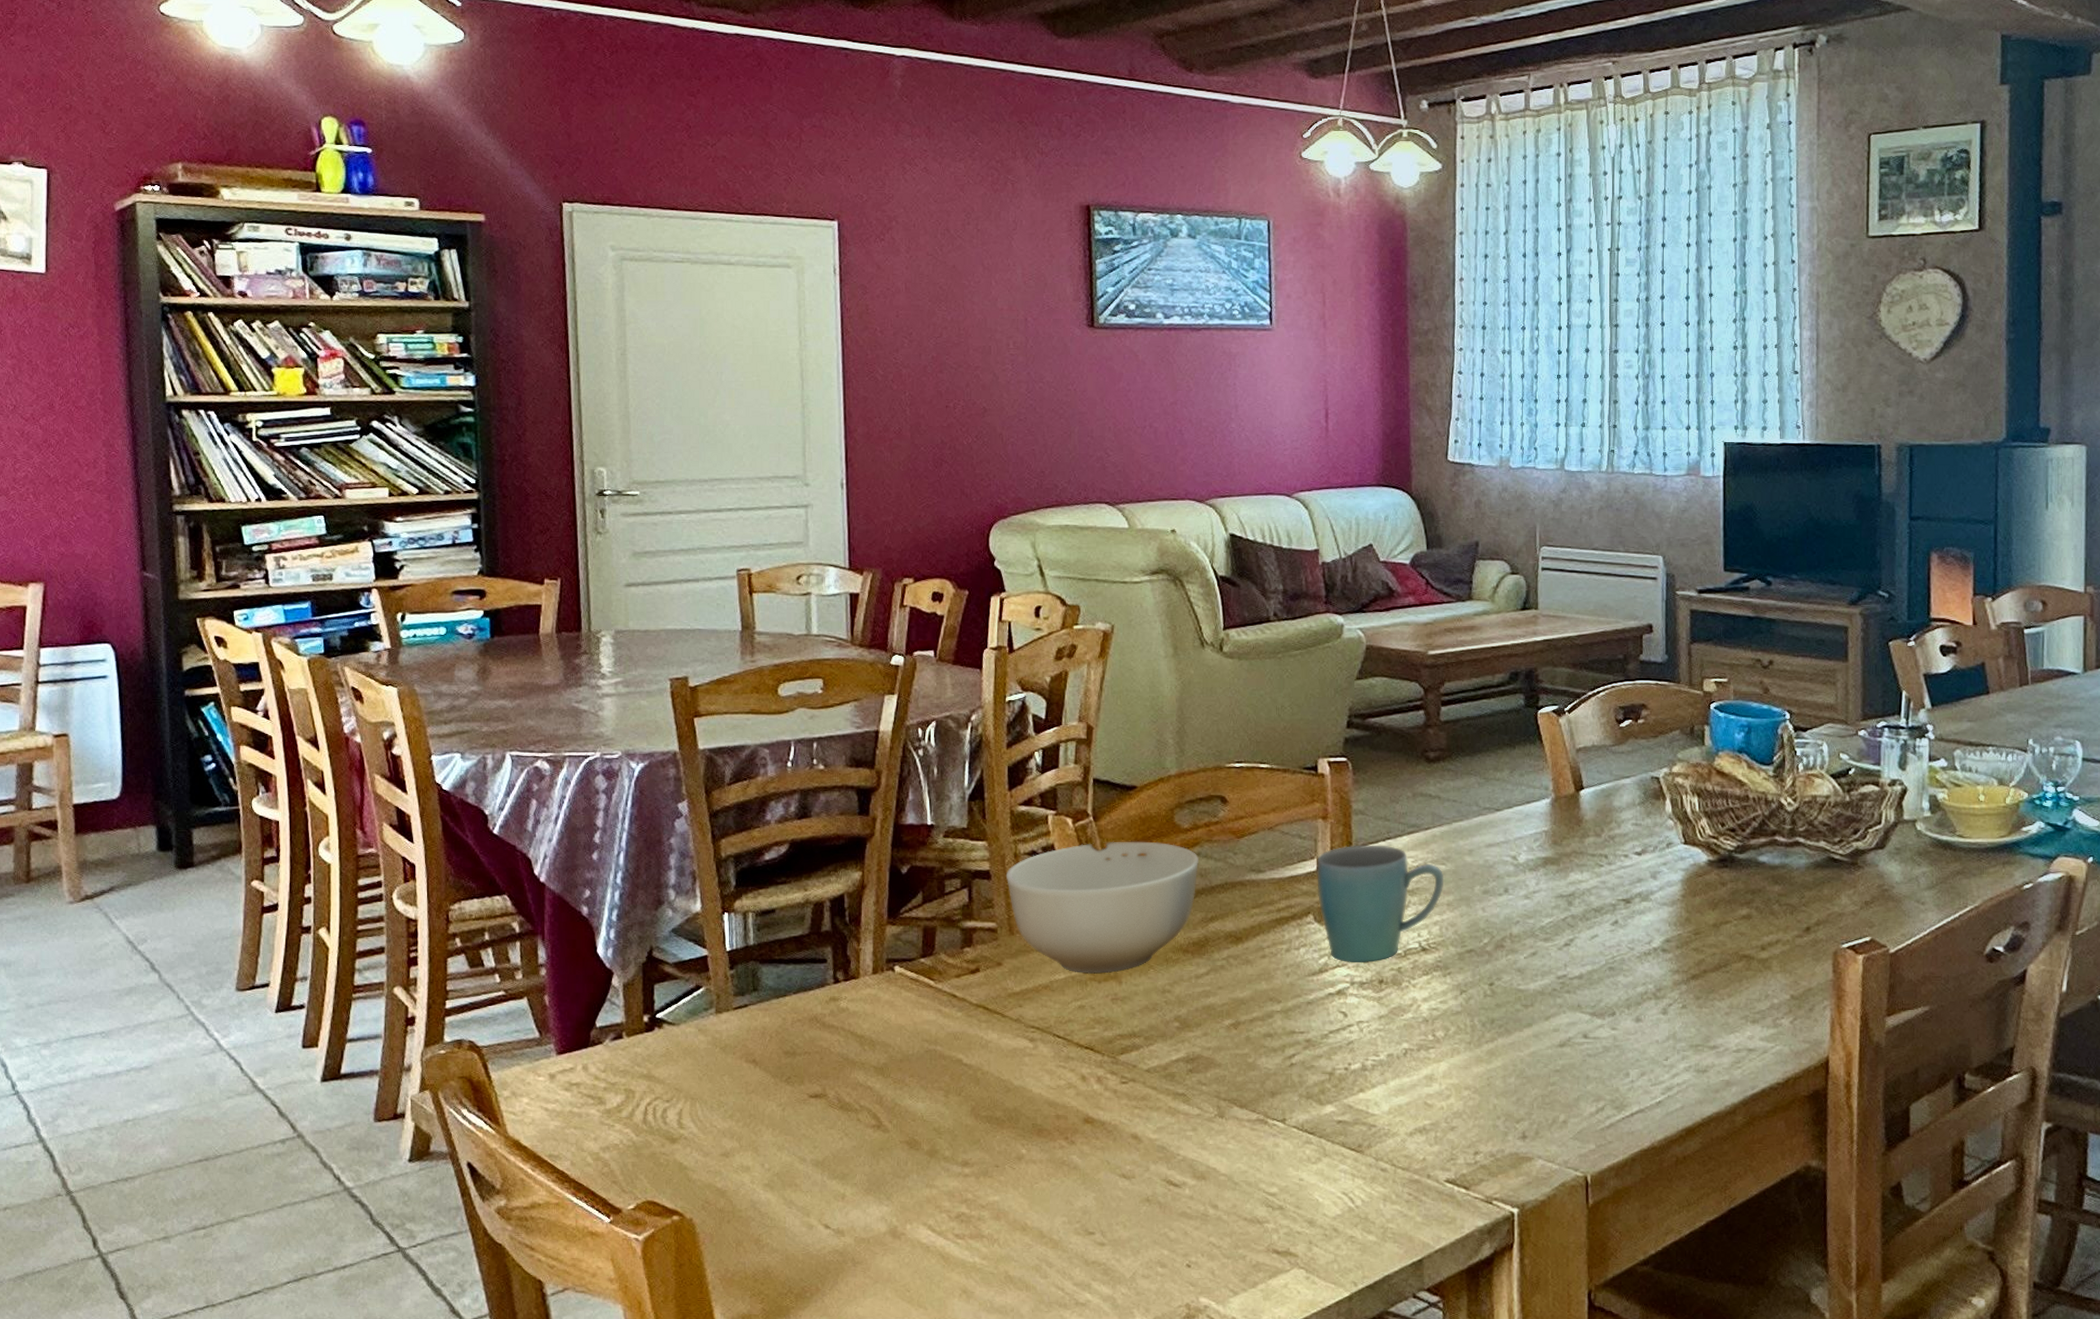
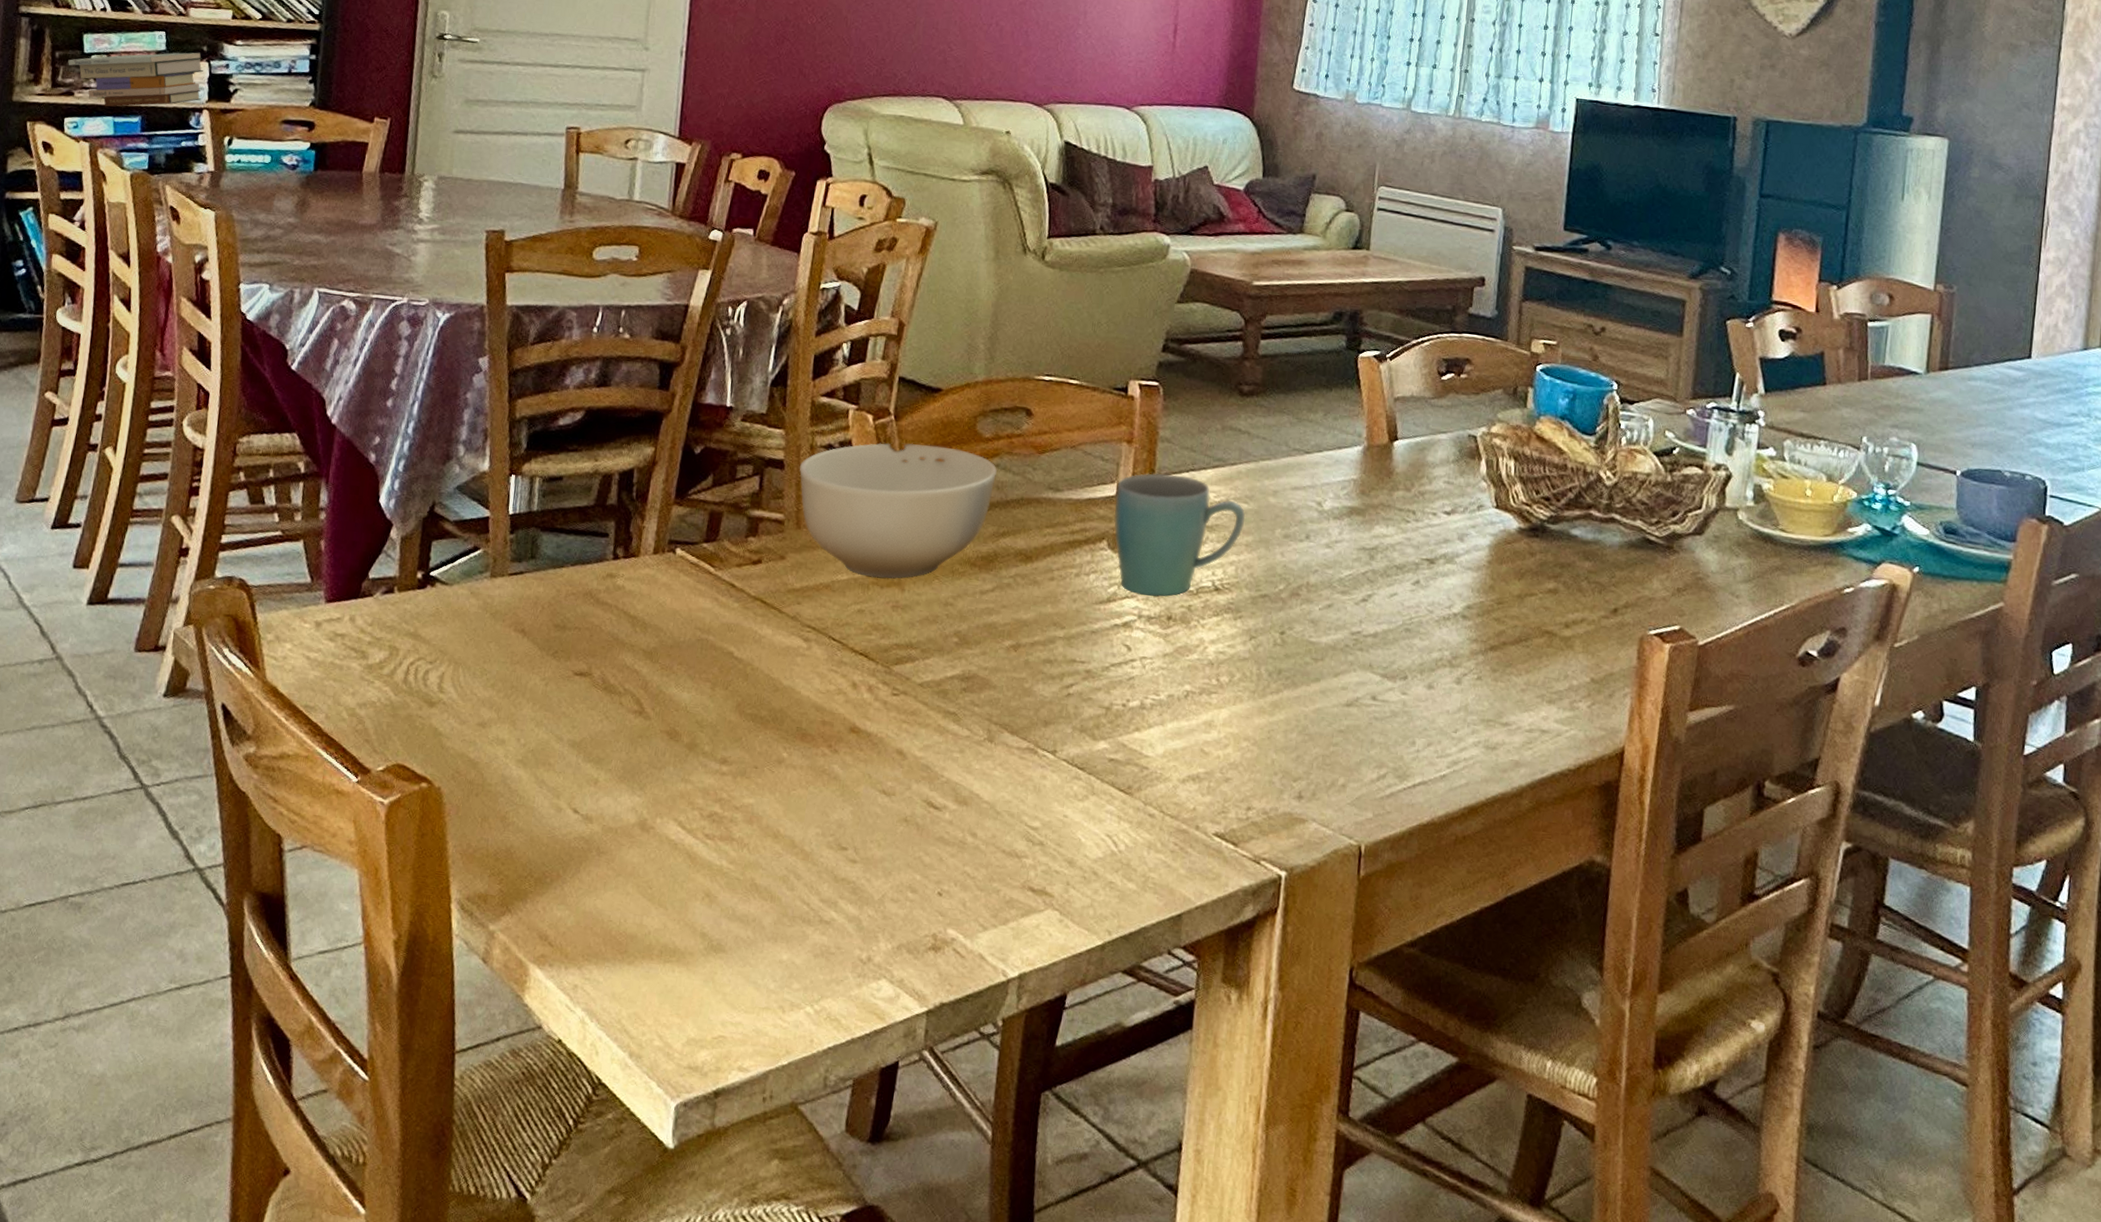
books: none [230,532,369,596] -> present [68,52,203,107]

